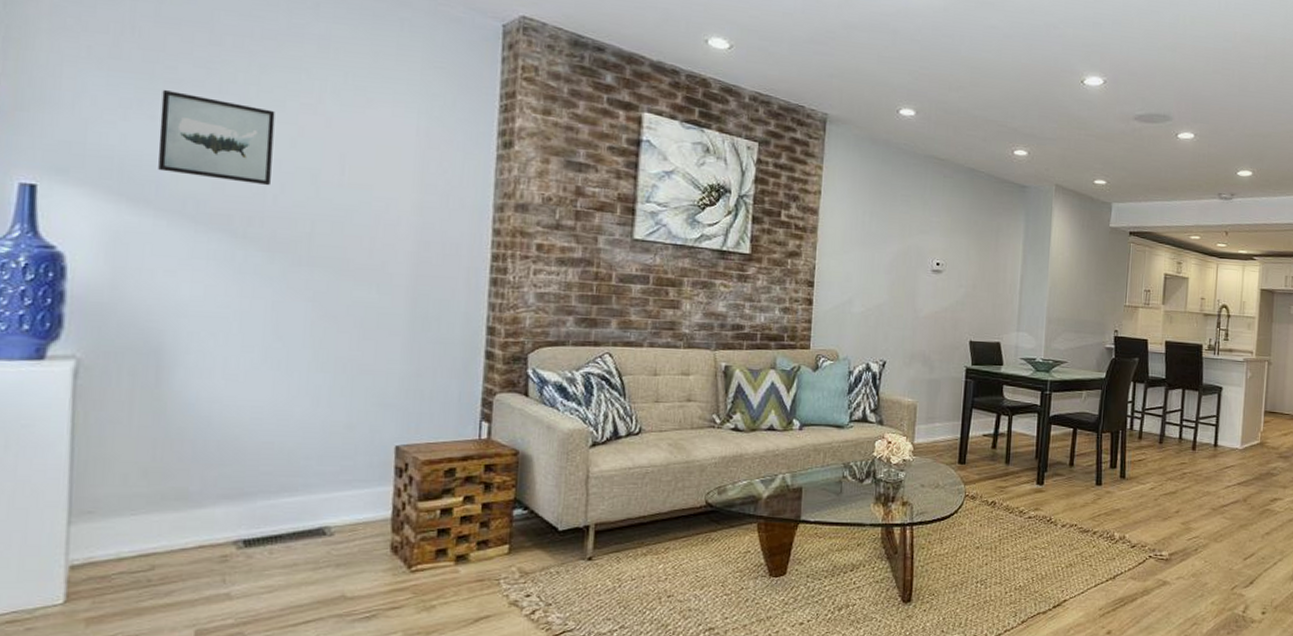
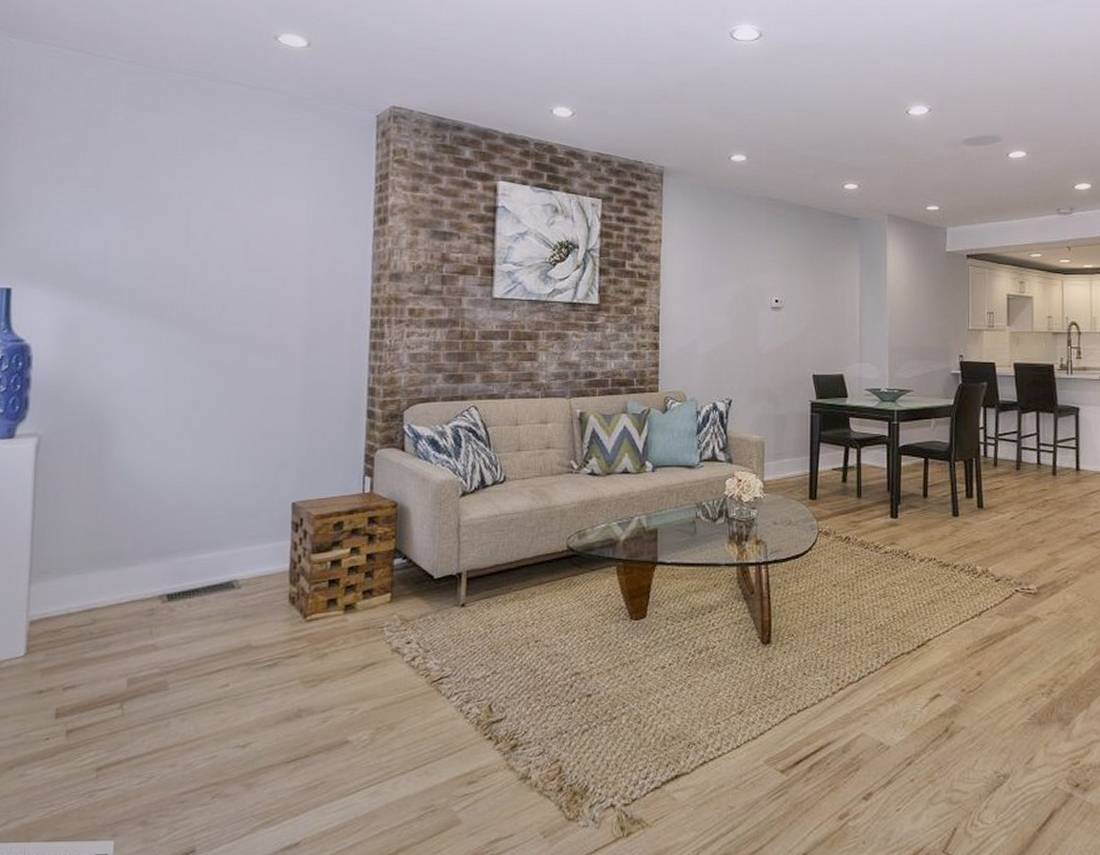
wall art: present [158,89,275,186] -> none [103,199,194,275]

